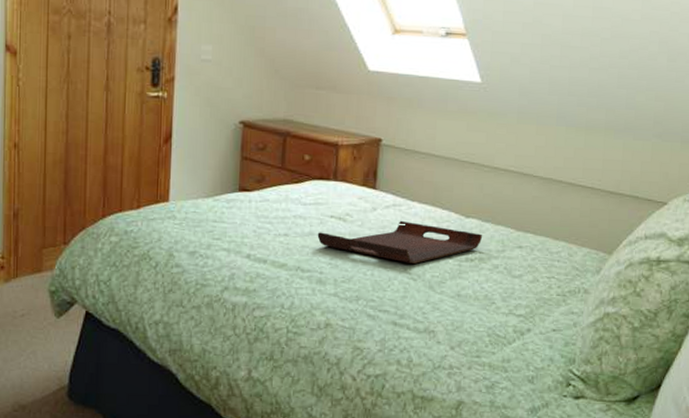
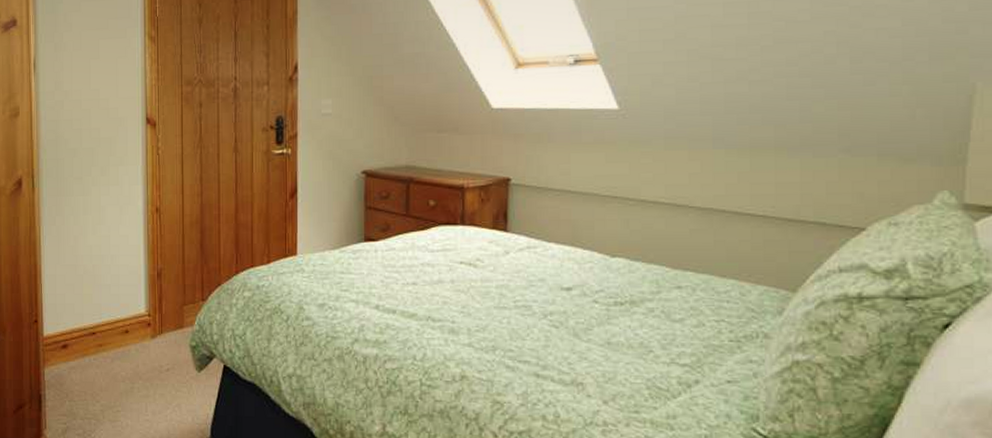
serving tray: present [317,220,483,265] -> none [447,263,633,311]

